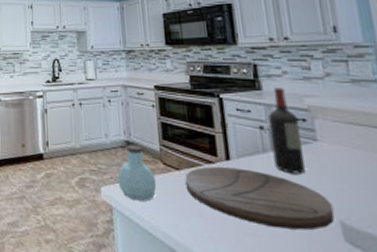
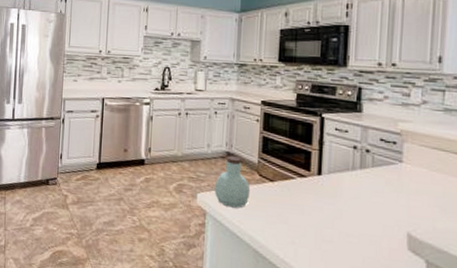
cutting board: present [185,167,334,230] -> none [277,180,403,239]
wine bottle: present [268,88,305,174] -> none [361,111,389,191]

